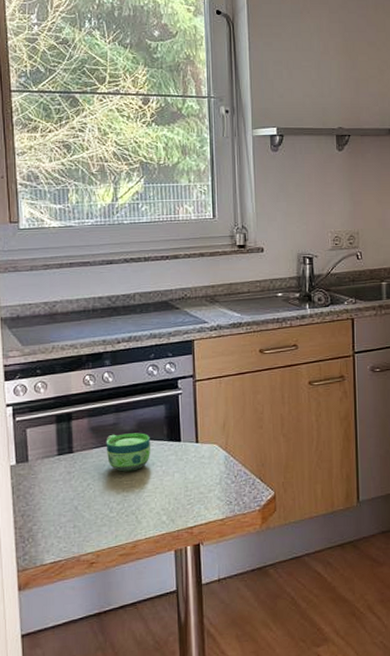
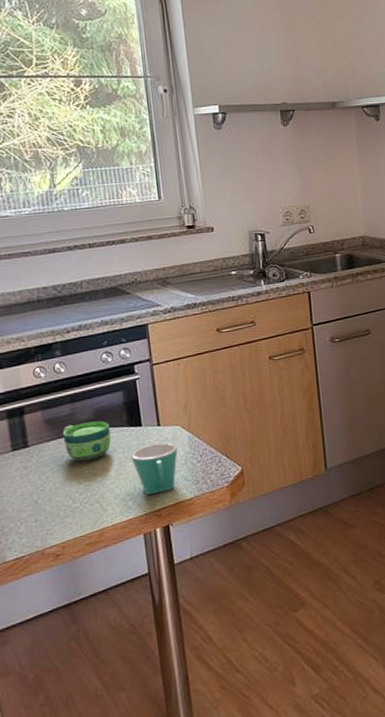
mug: none [168,460,213,511] -> present [131,443,178,495]

